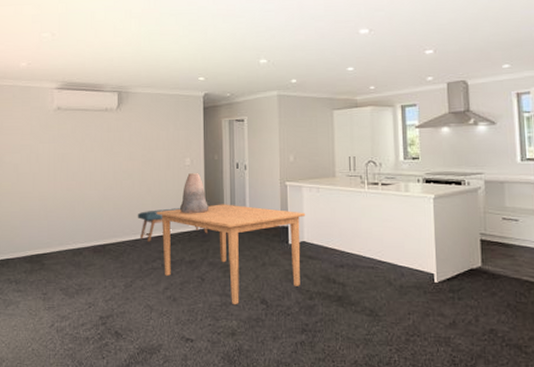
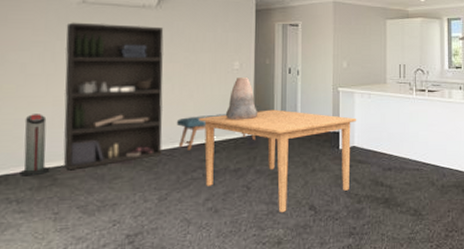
air purifier: none [17,207,38,261] -> present [20,114,49,176]
bookshelf: none [46,127,126,257] -> present [63,22,164,171]

